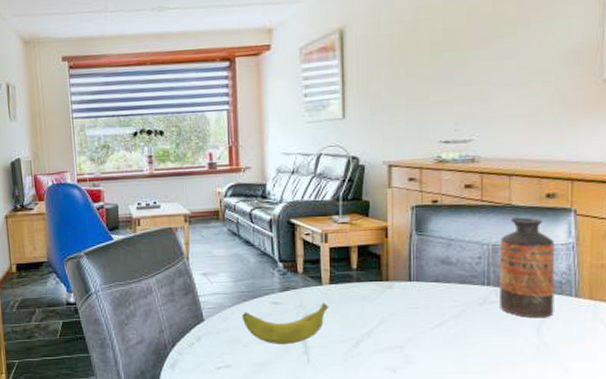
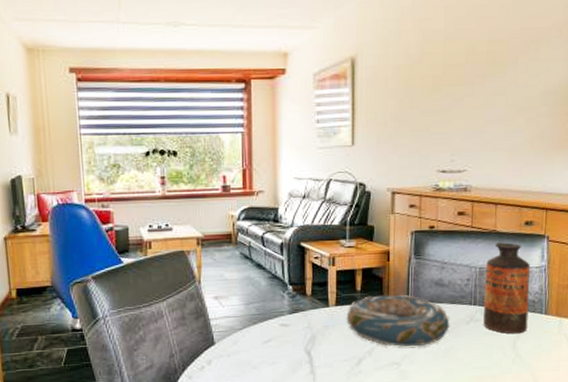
banana: present [242,303,329,345] -> none [252,324,335,366]
decorative bowl: none [341,273,460,331] -> present [346,295,450,349]

